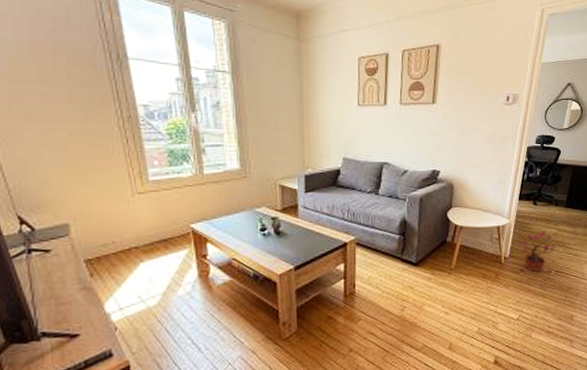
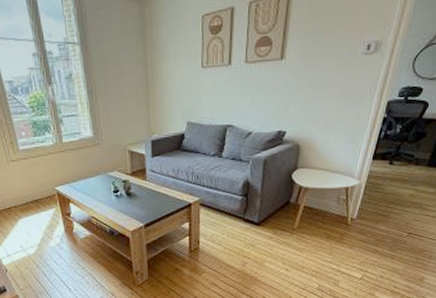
potted plant: present [519,231,555,272] -> none [367,192,410,234]

